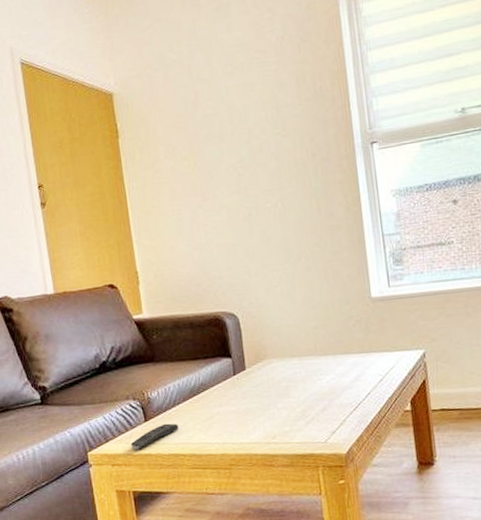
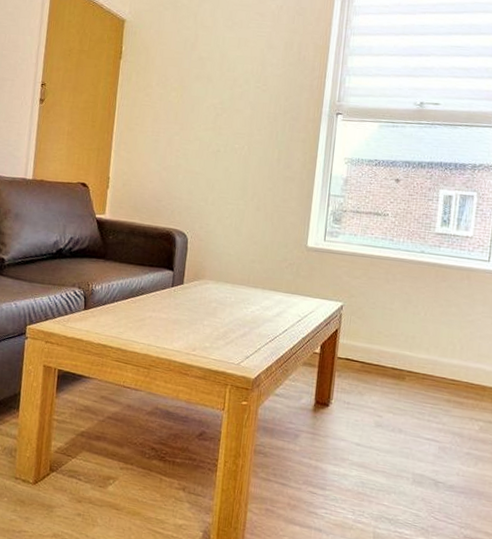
remote control: present [130,423,179,450] -> none [66,315,113,334]

